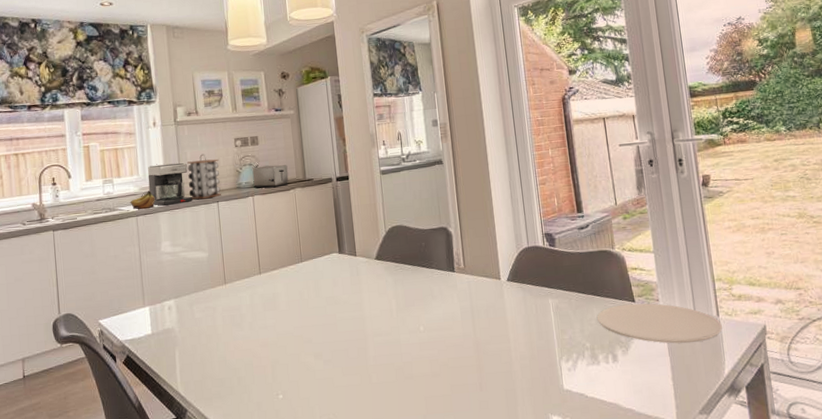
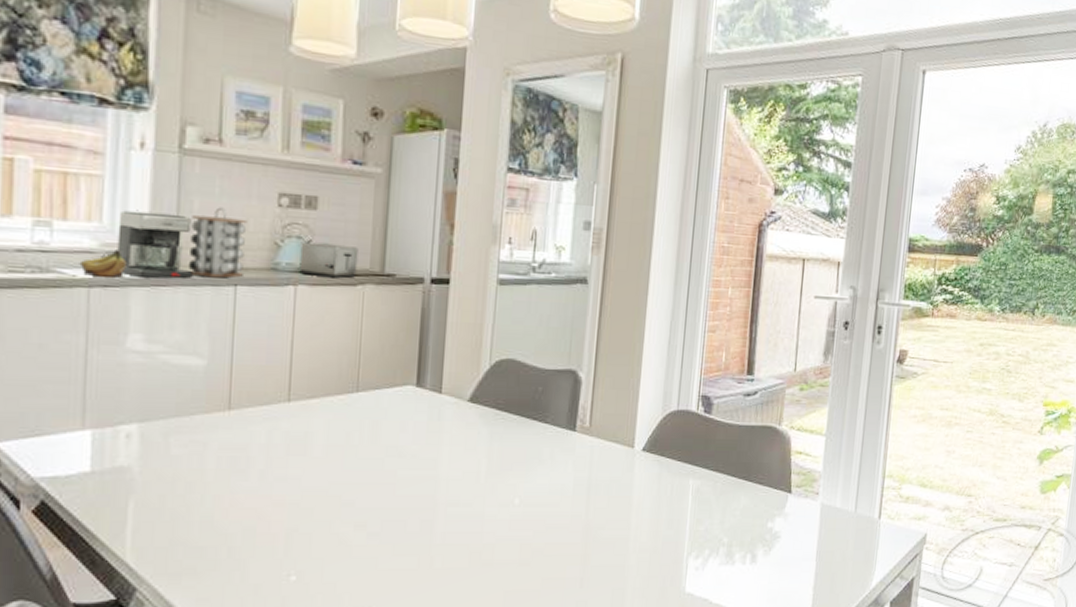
plate: present [596,303,722,344] -> none [742,495,881,547]

